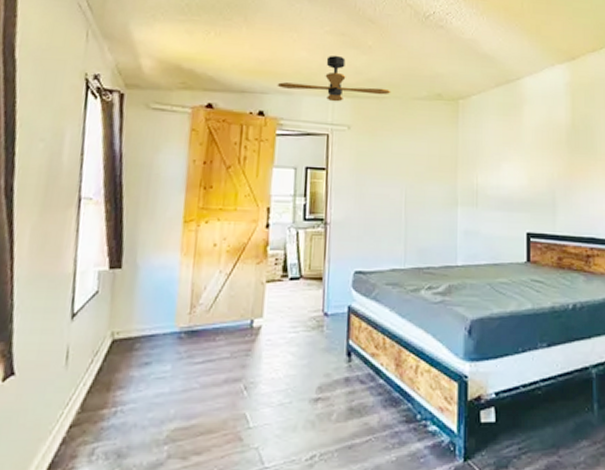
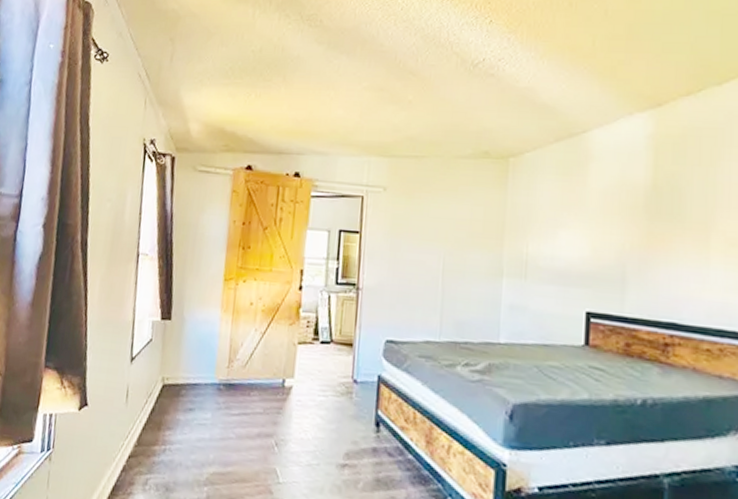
ceiling fan: present [277,55,391,102] -> none [313,112,432,162]

